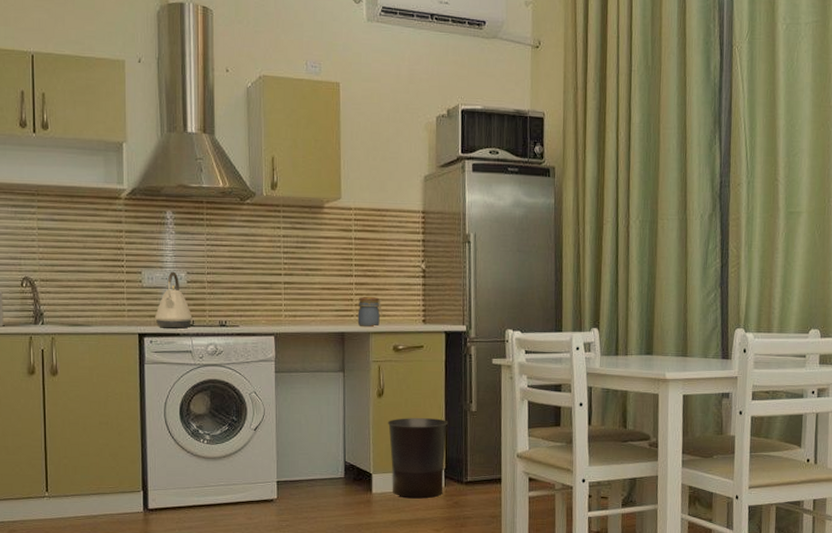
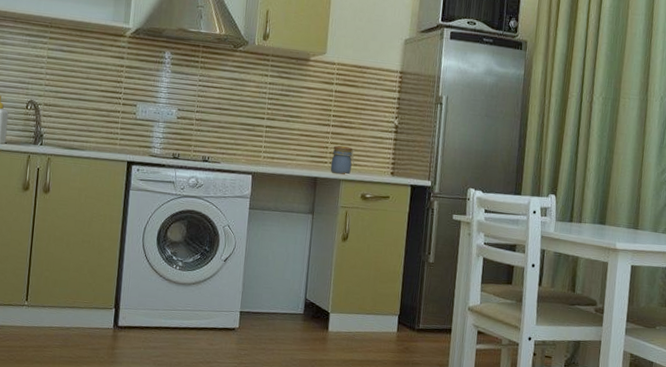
kettle: present [155,271,193,329] -> none [144,107,179,161]
waste bin: present [387,418,449,499] -> none [347,262,407,341]

